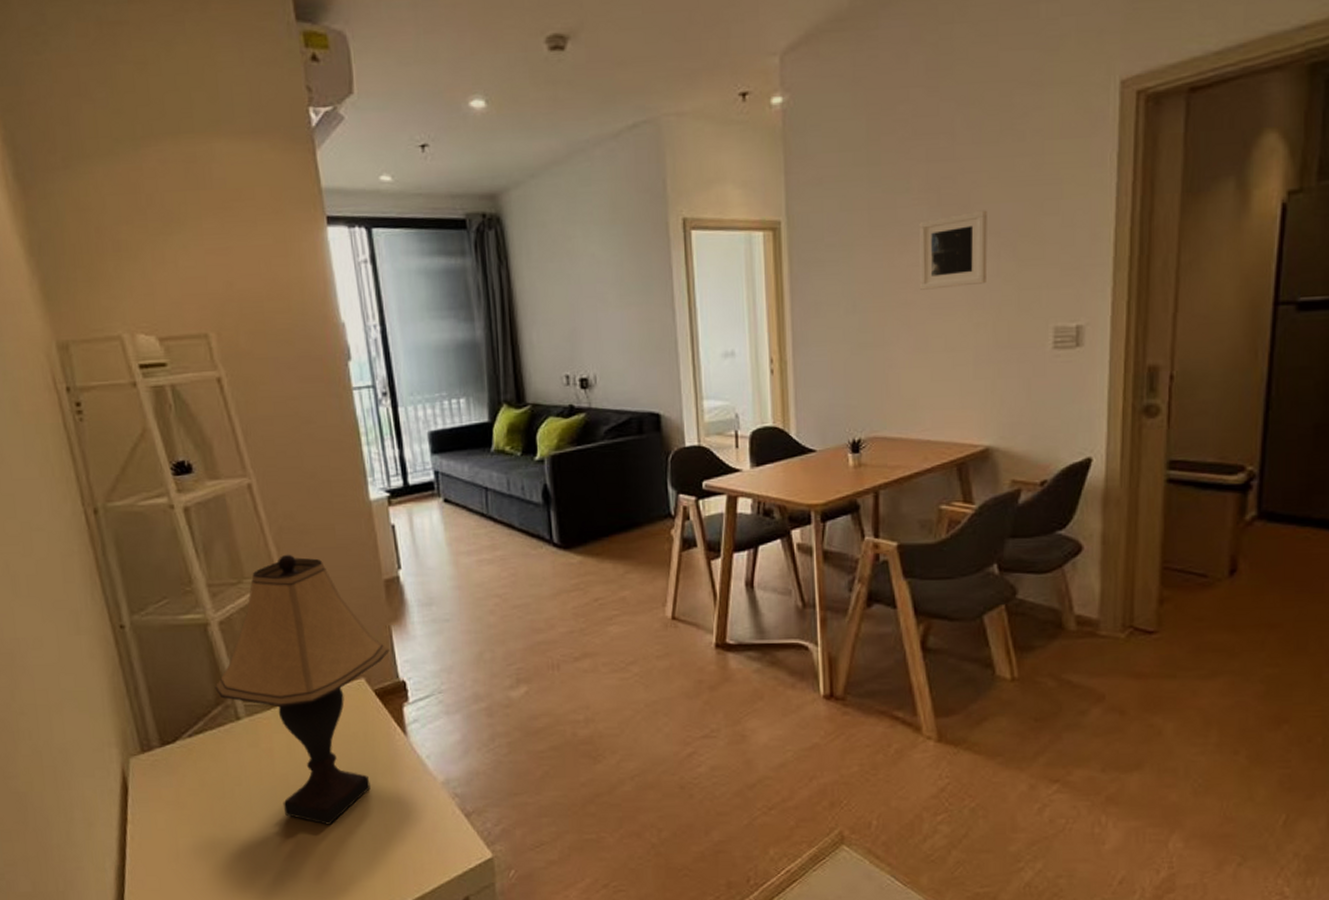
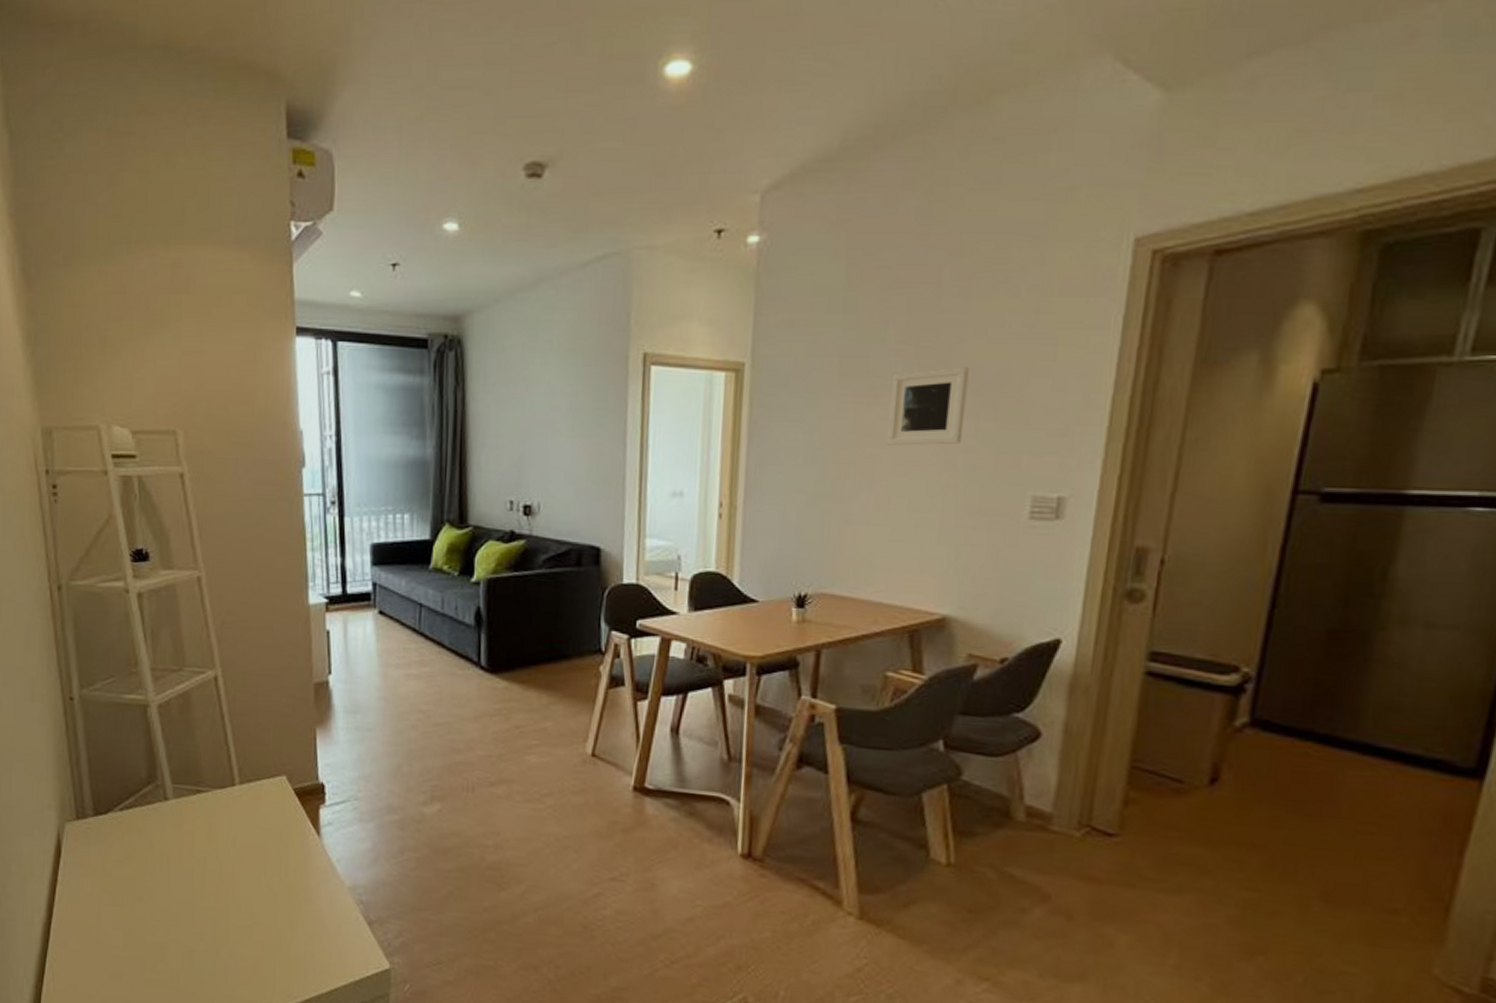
lamp: present [215,554,390,825] -> none [148,647,313,913]

